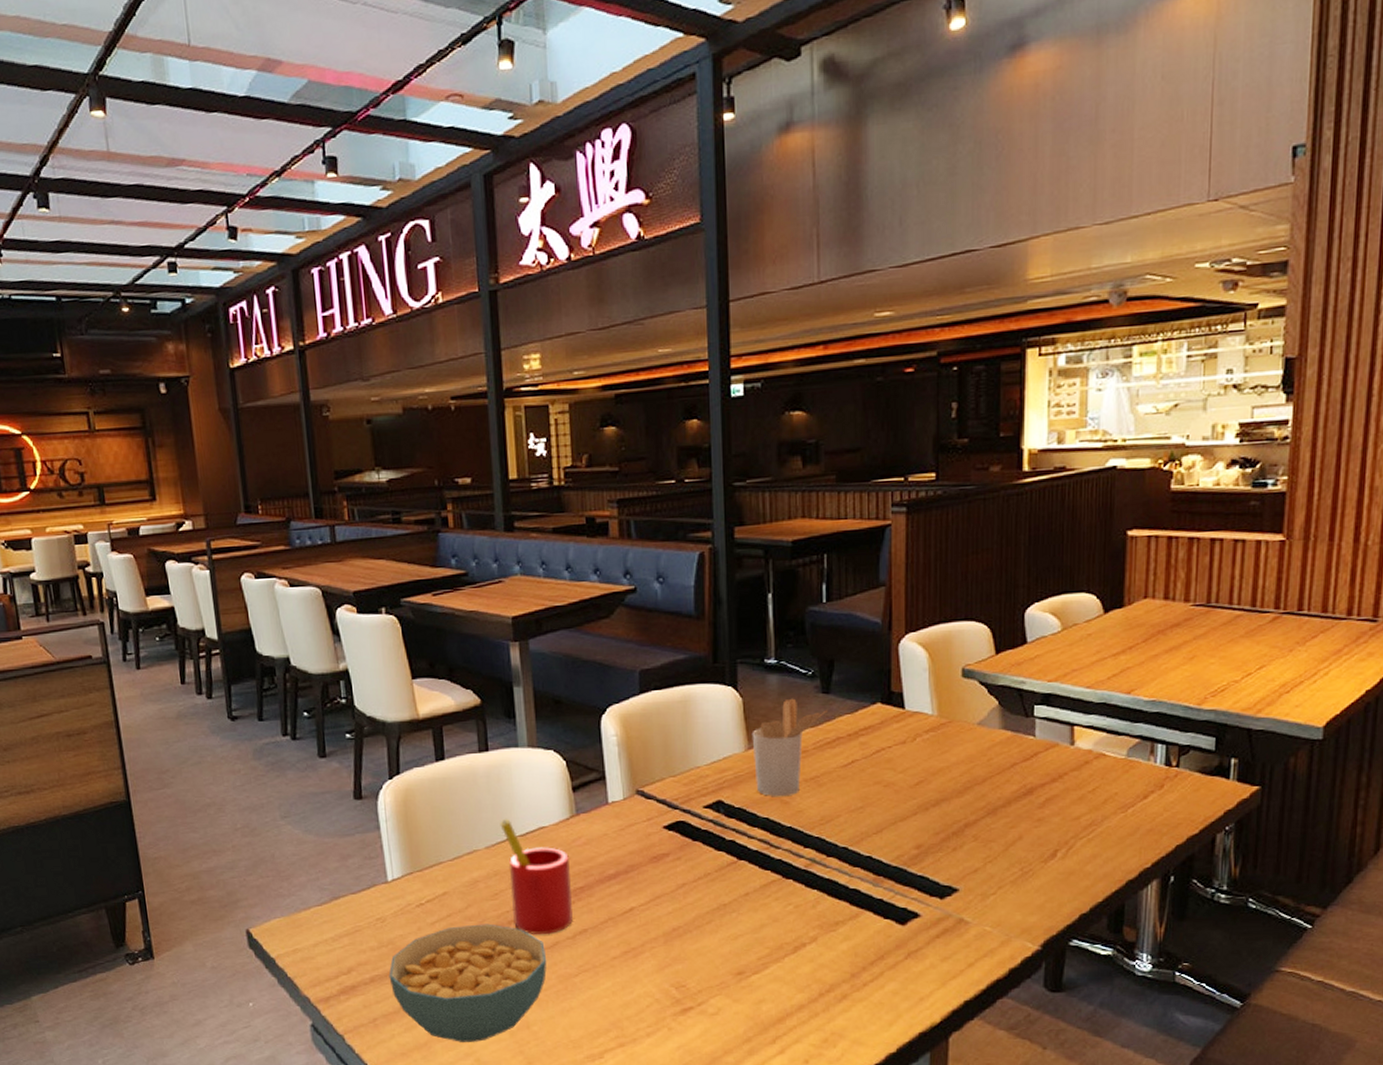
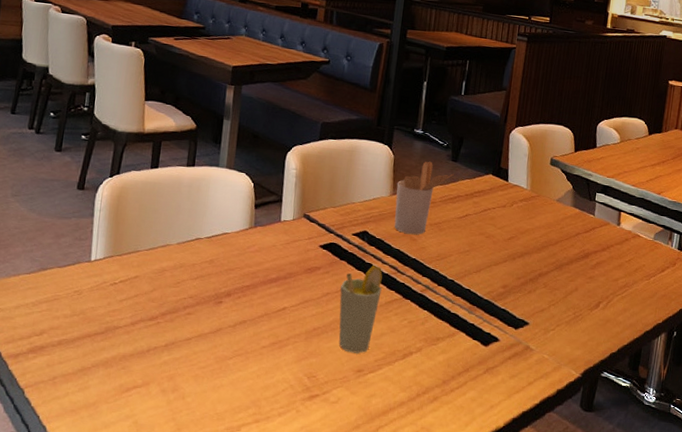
cereal bowl: present [388,923,547,1042] -> none [74,305,210,407]
straw: present [500,818,573,935] -> none [188,222,243,322]
cup: none [699,841,753,953] -> present [338,264,383,353]

